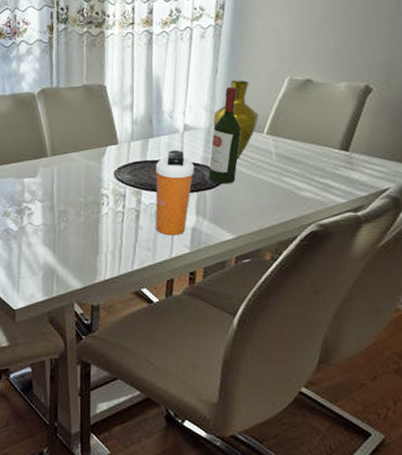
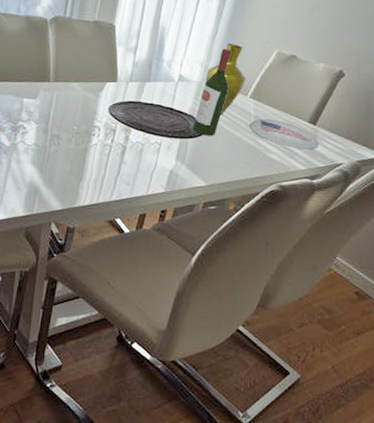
shaker bottle: present [155,149,195,236] -> none [138,96,182,175]
plate: none [272,153,356,181] -> present [249,118,319,150]

